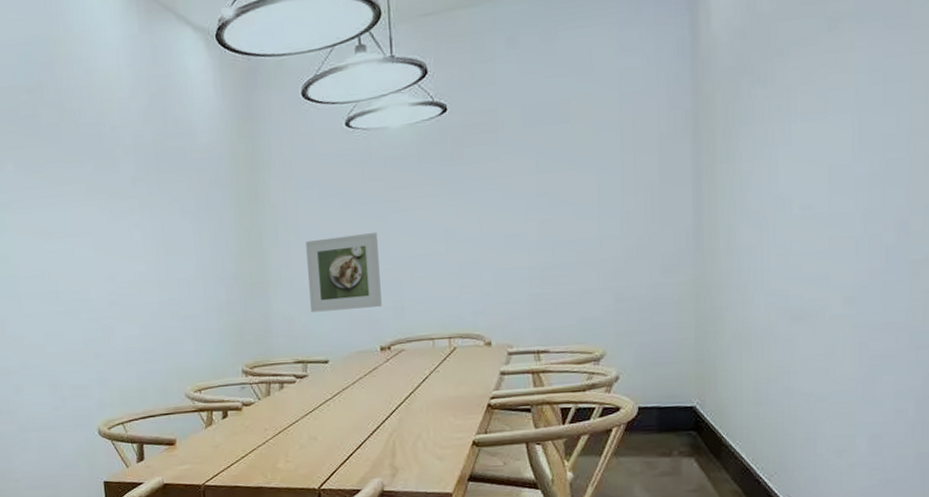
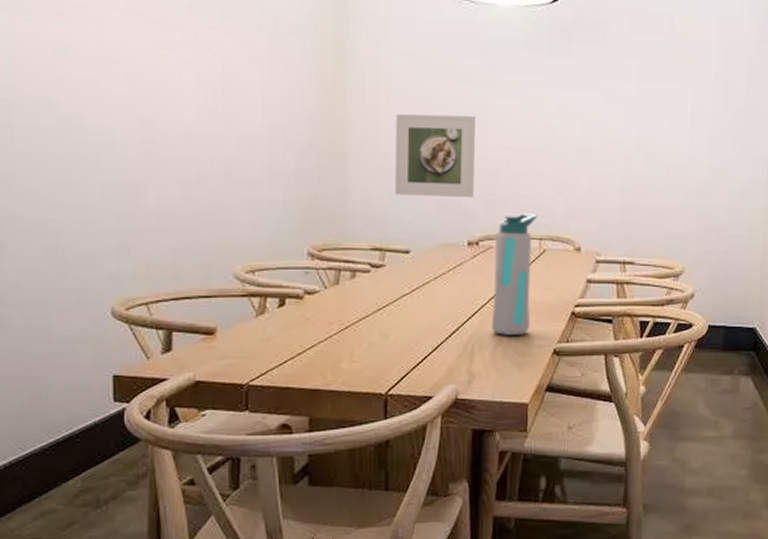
water bottle: none [406,314,448,430] -> present [491,213,538,335]

